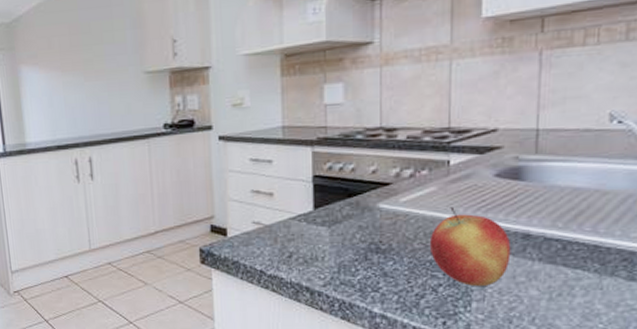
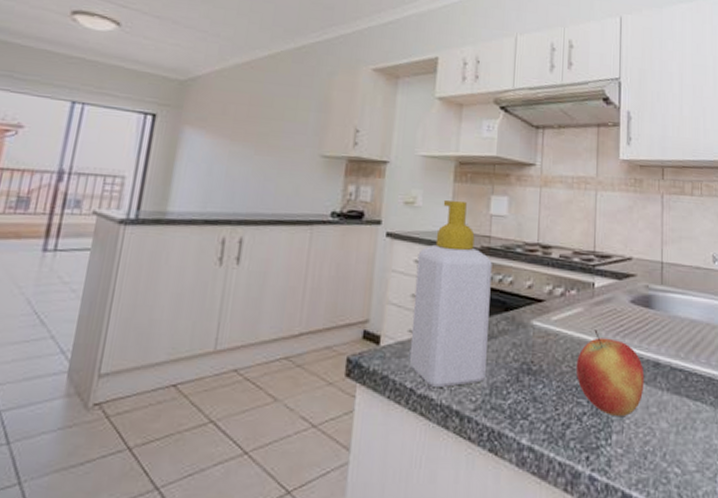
soap bottle: none [252,95,332,268] -> present [409,200,492,387]

